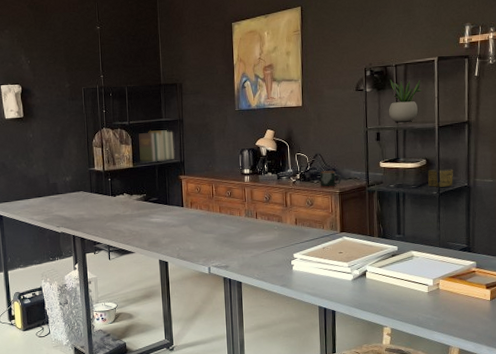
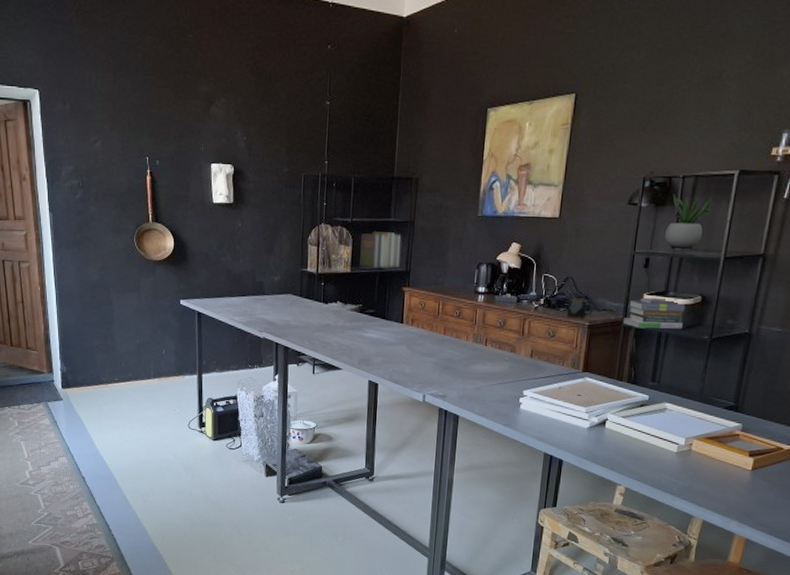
books: none [367,164,415,191] -> present [623,297,685,329]
decorative box: present [427,168,454,188] -> none [699,308,735,332]

